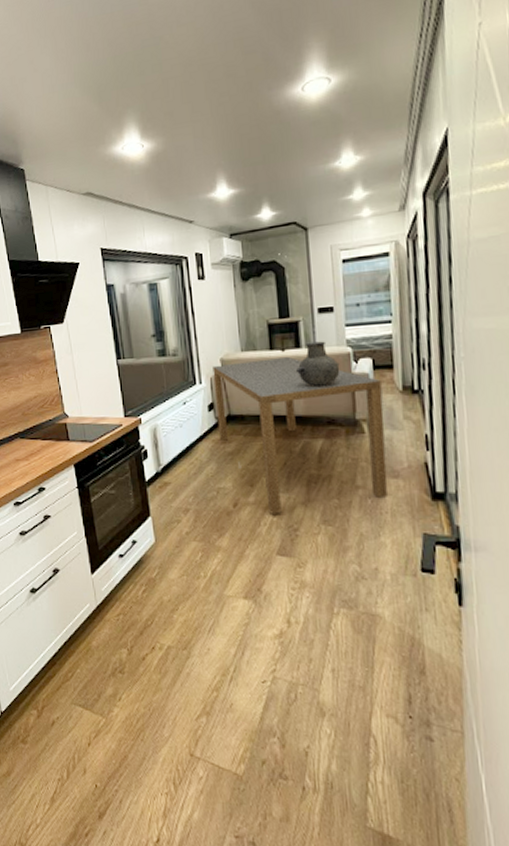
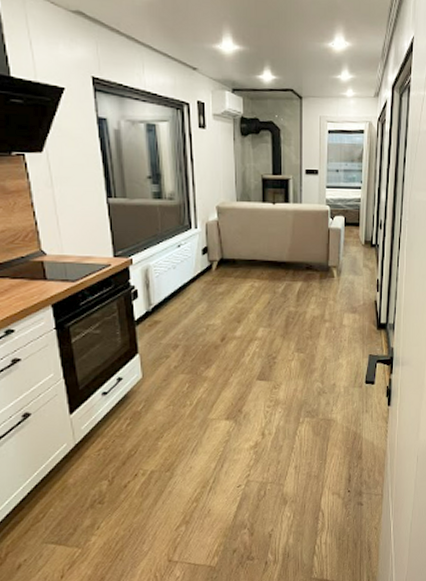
dining table: present [212,357,388,514] -> none [209,210,350,346]
ceramic pot: present [295,341,340,386] -> none [283,198,319,237]

